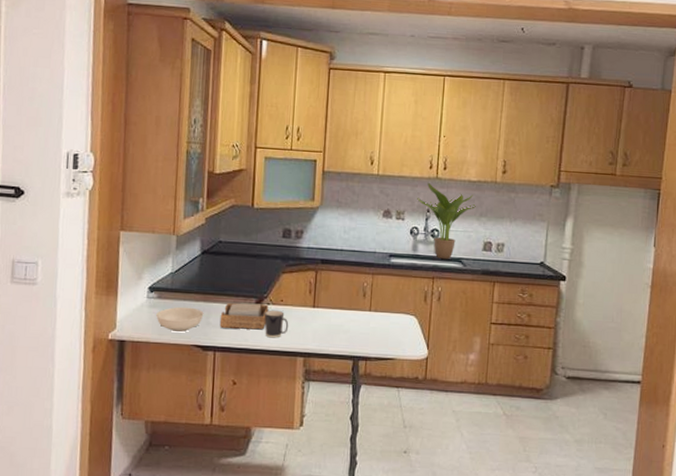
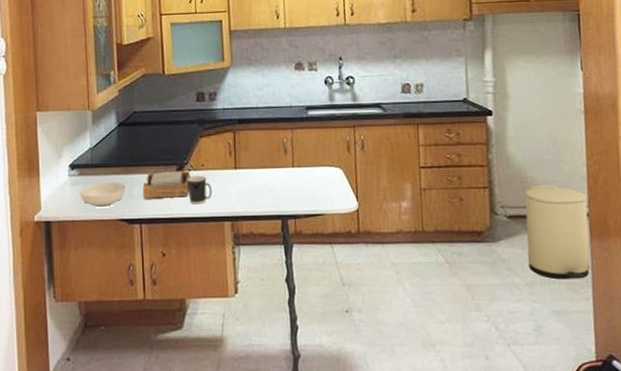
potted plant: present [417,182,476,260] -> none [327,30,389,107]
pedal bin: none [580,351,642,441] -> present [525,185,590,280]

